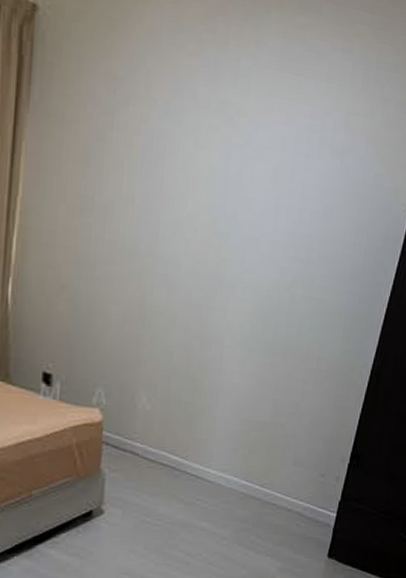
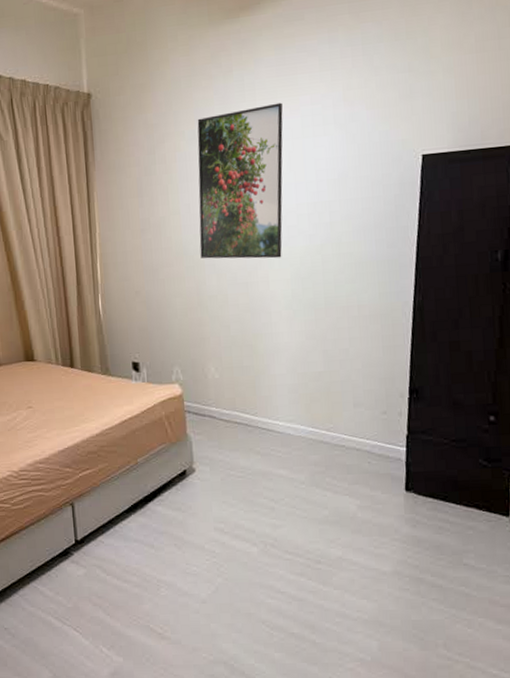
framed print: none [151,89,279,286] -> present [197,102,283,259]

